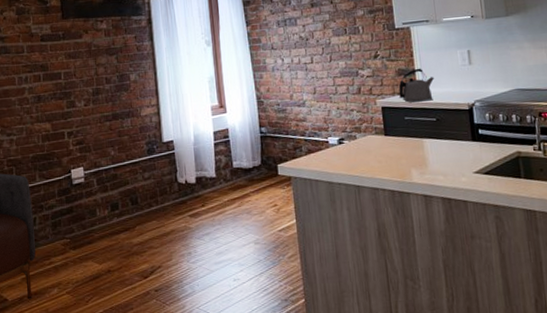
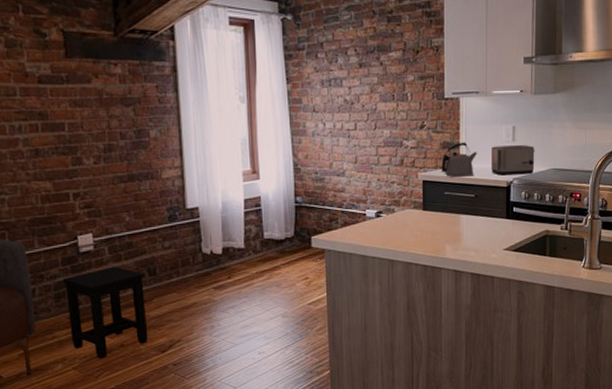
side table: none [58,196,132,284] -> present [62,266,148,359]
toaster: none [448,67,496,99] -> present [492,145,535,175]

